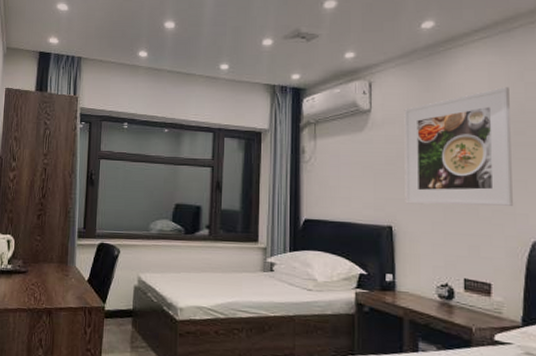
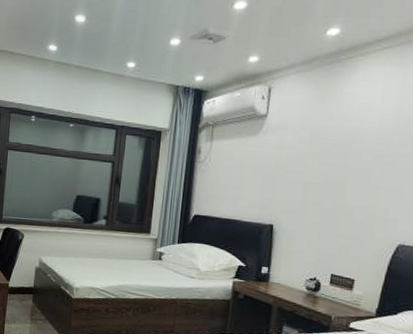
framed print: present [404,87,513,206] -> none [288,99,401,212]

